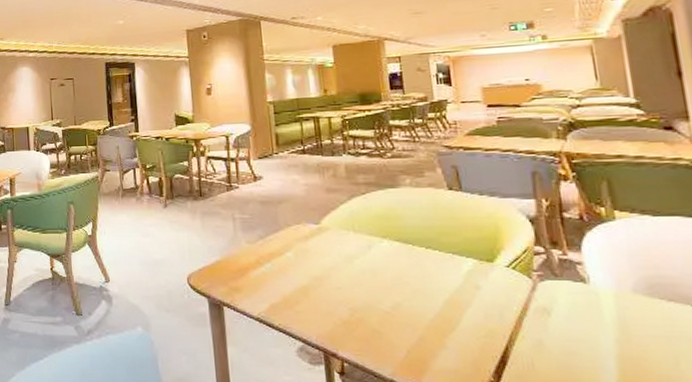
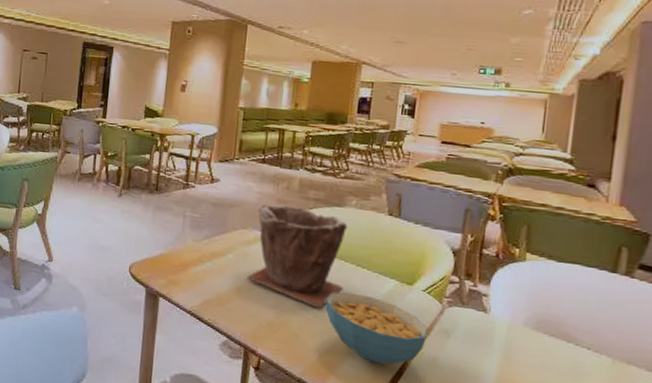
plant pot: none [307,194,417,300] -> present [246,204,348,309]
cereal bowl: none [401,278,524,354] -> present [325,292,429,365]

